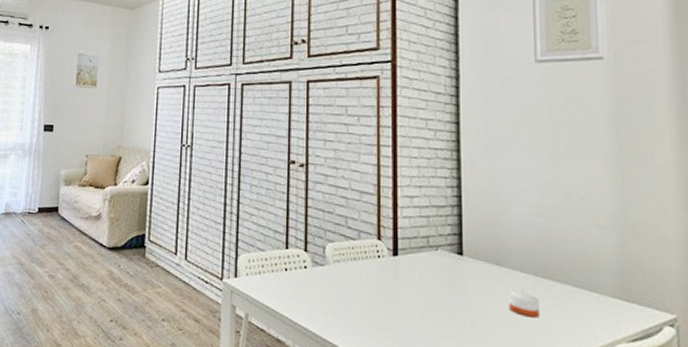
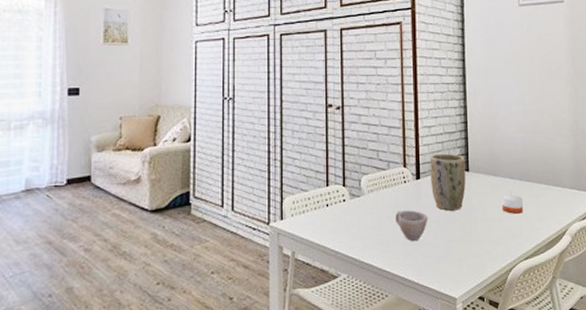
cup: none [366,288,407,327] -> present [395,210,428,241]
plant pot: none [410,229,458,300] -> present [430,153,466,211]

